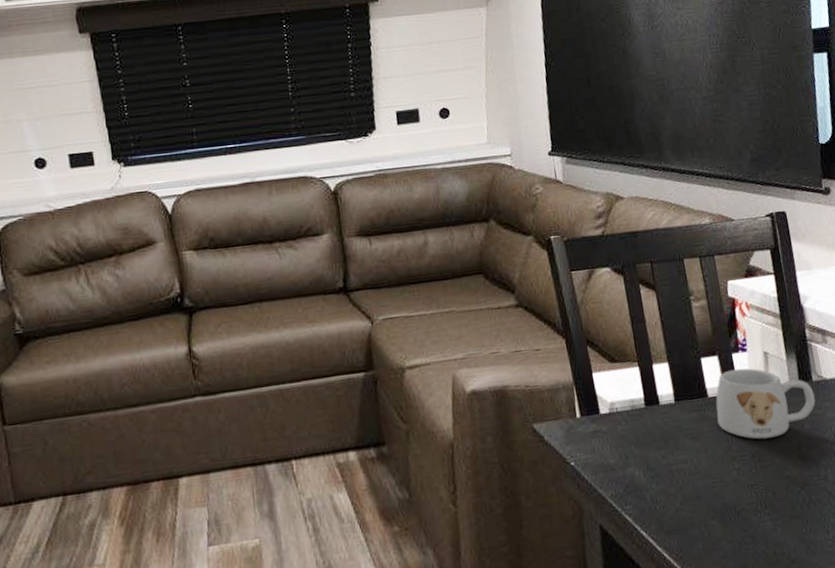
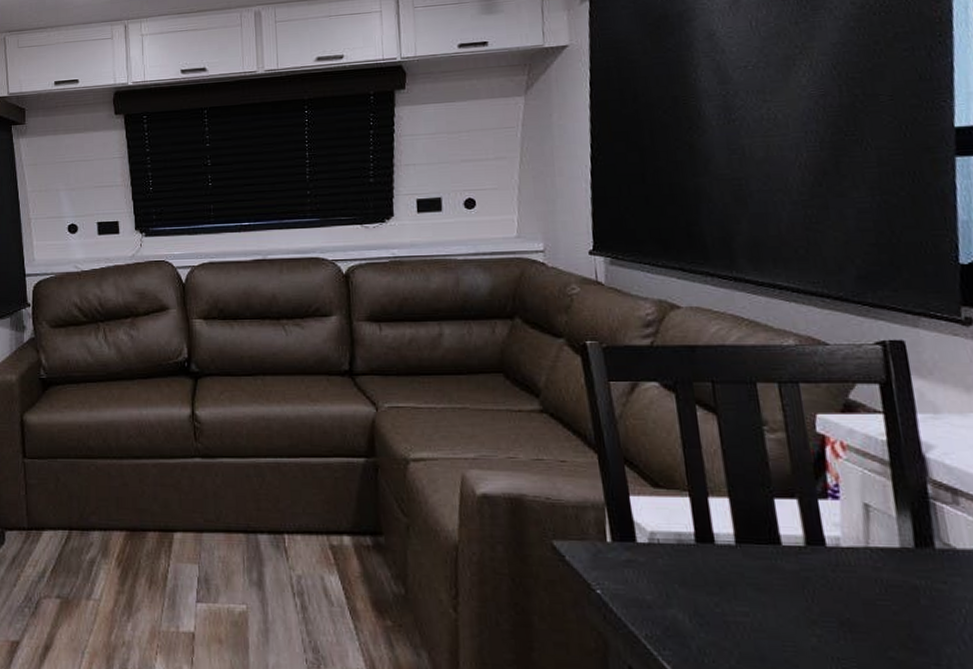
mug: present [715,368,816,439] -> none [792,518,938,607]

